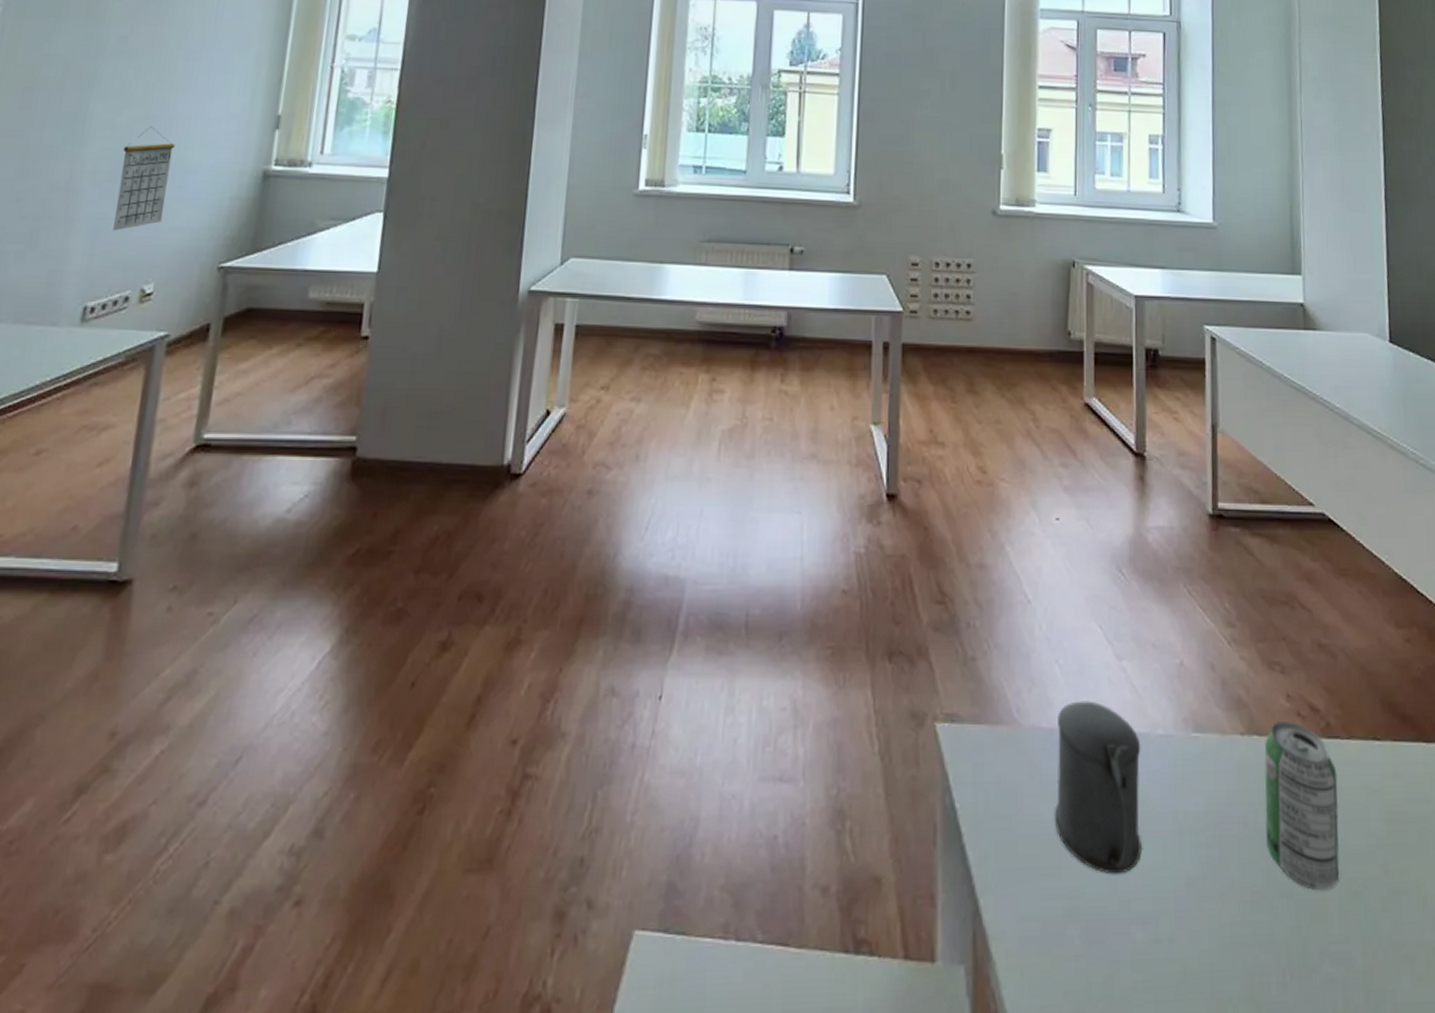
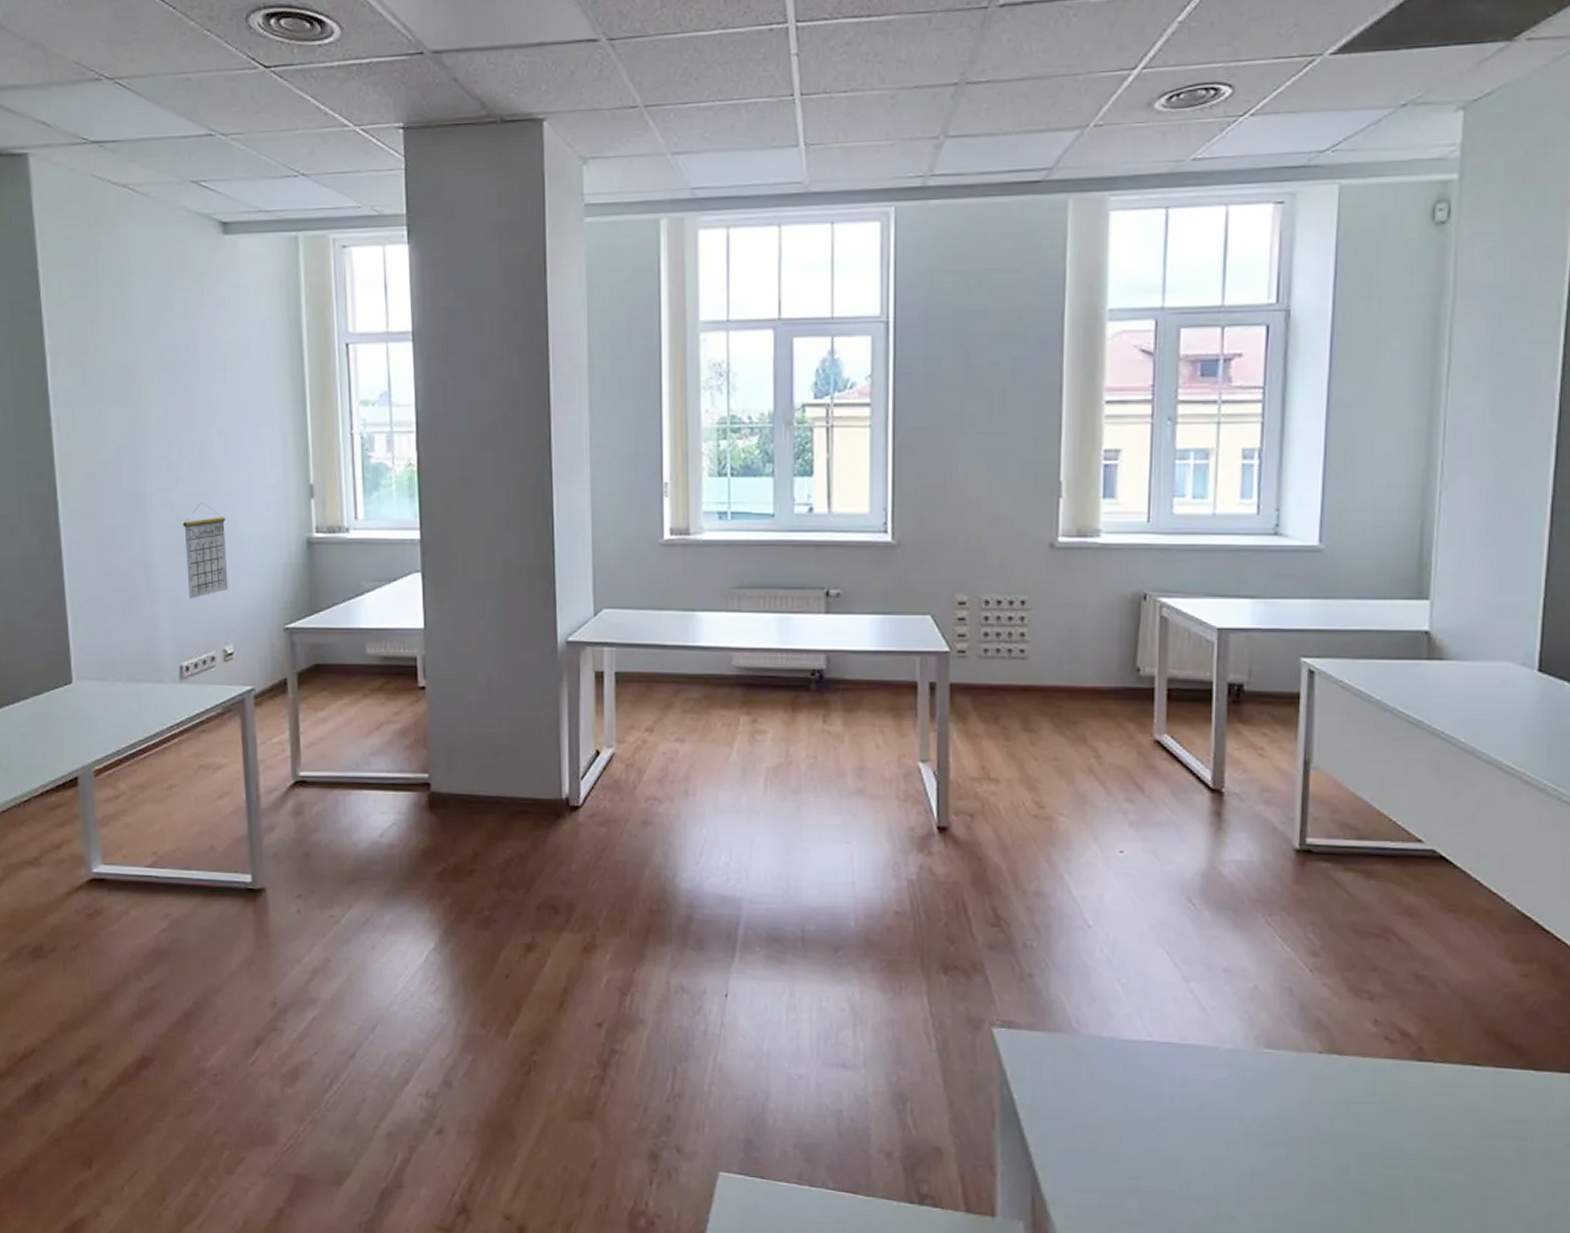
beer stein: present [1054,701,1142,875] -> none [1113,1016,1207,1163]
beverage can: present [1264,722,1340,891] -> none [1339,1044,1427,1192]

